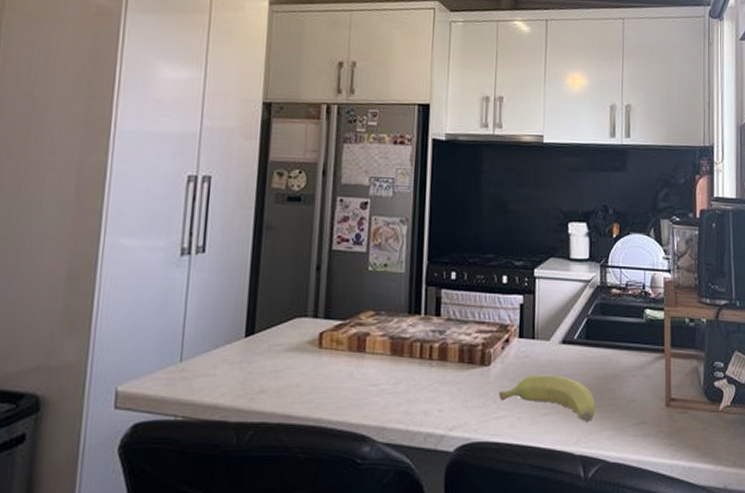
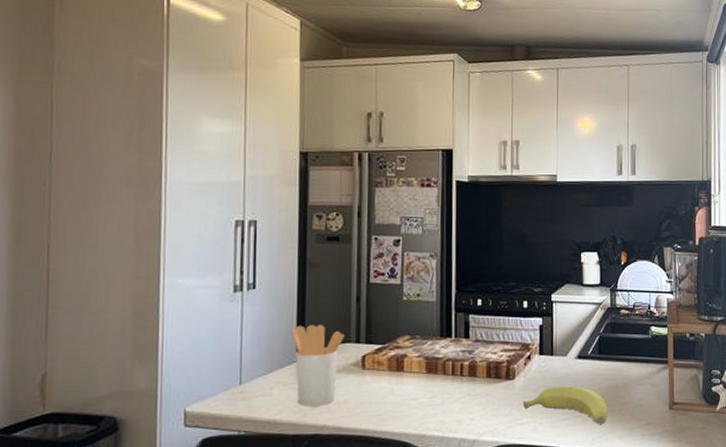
utensil holder: none [242,295,301,391] -> present [292,325,345,407]

